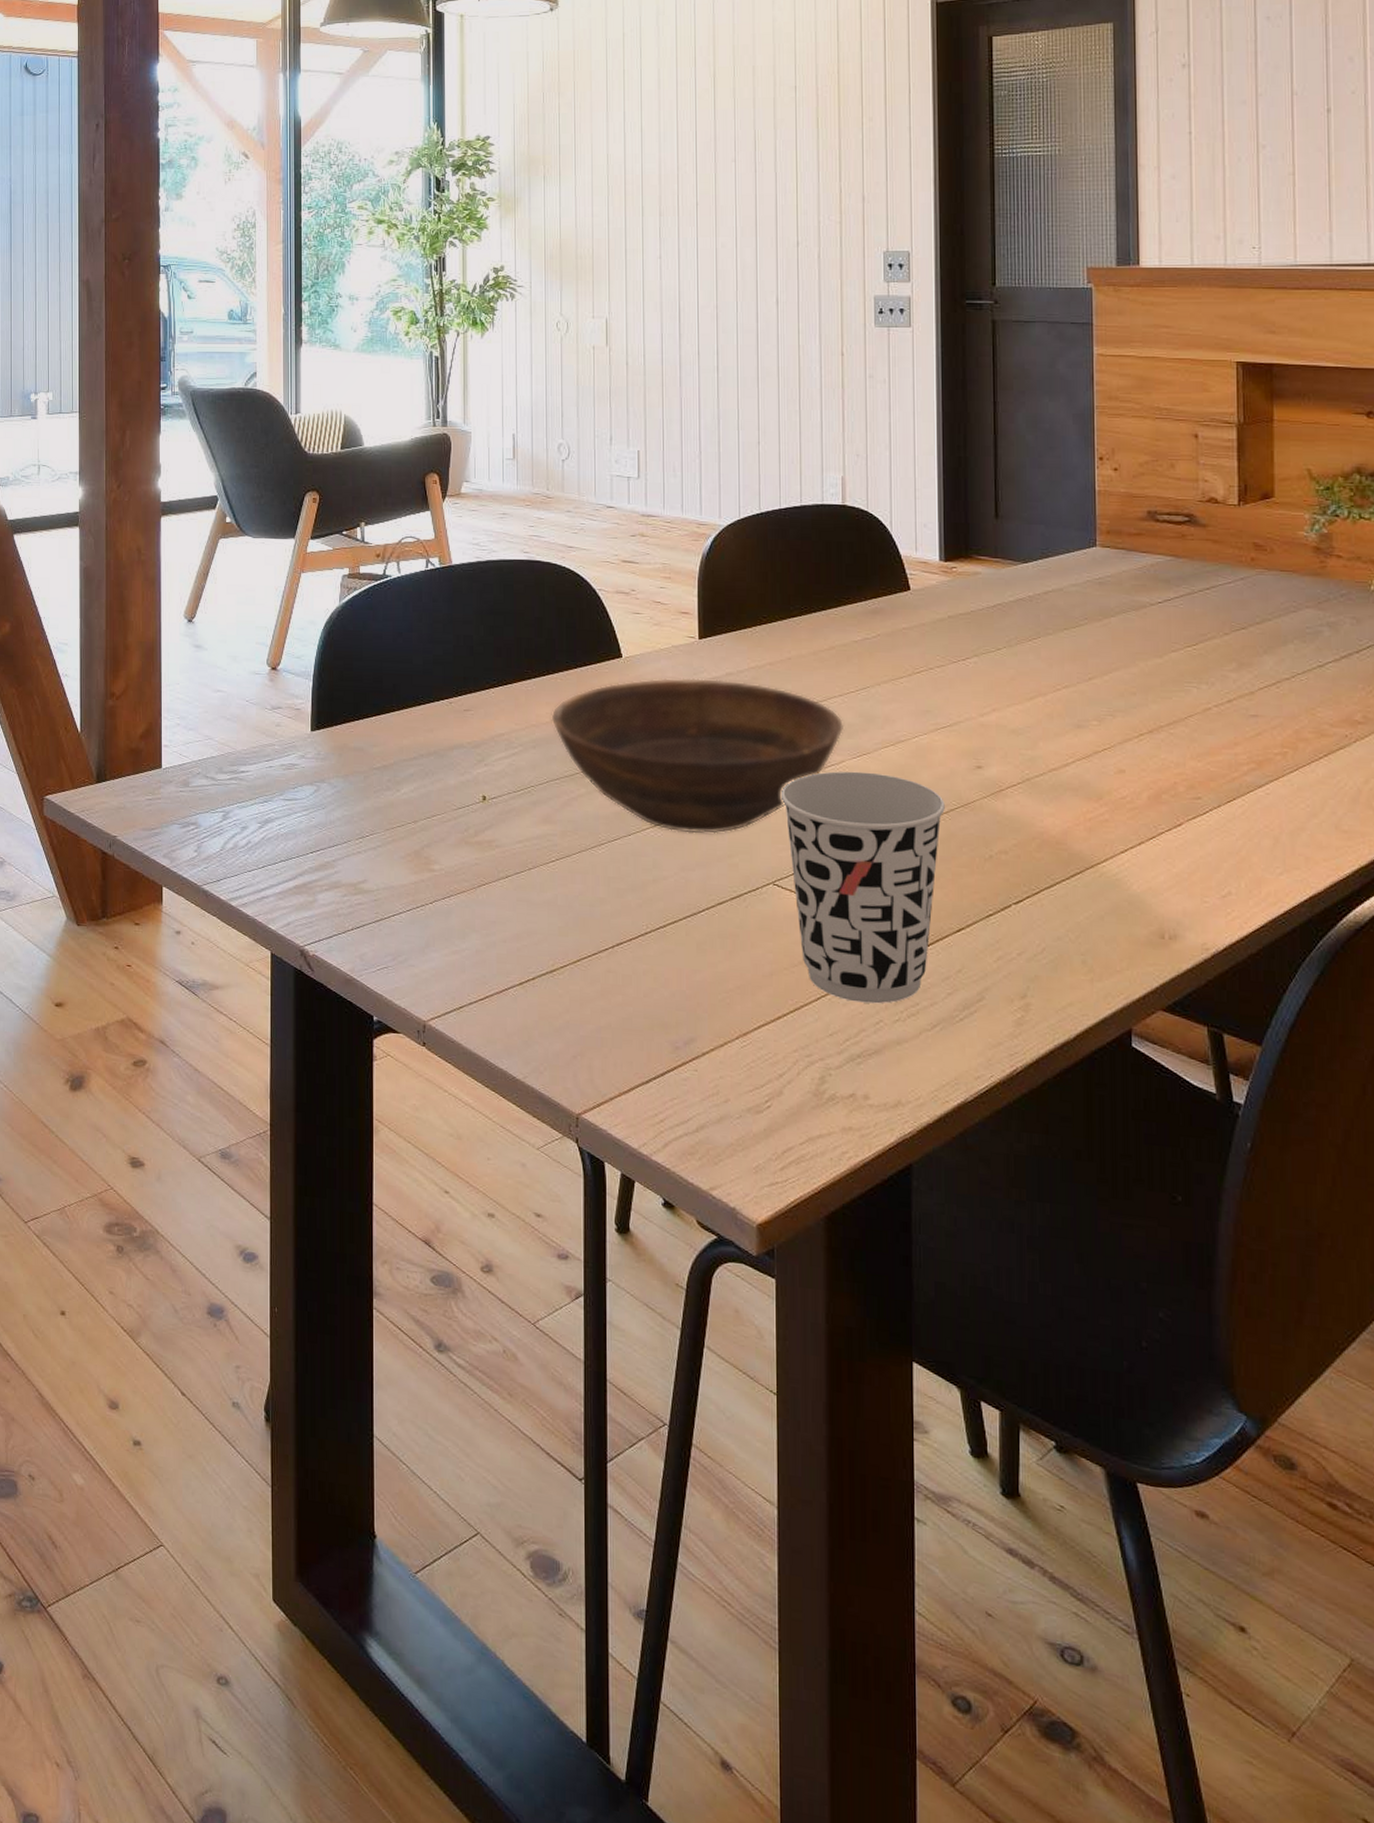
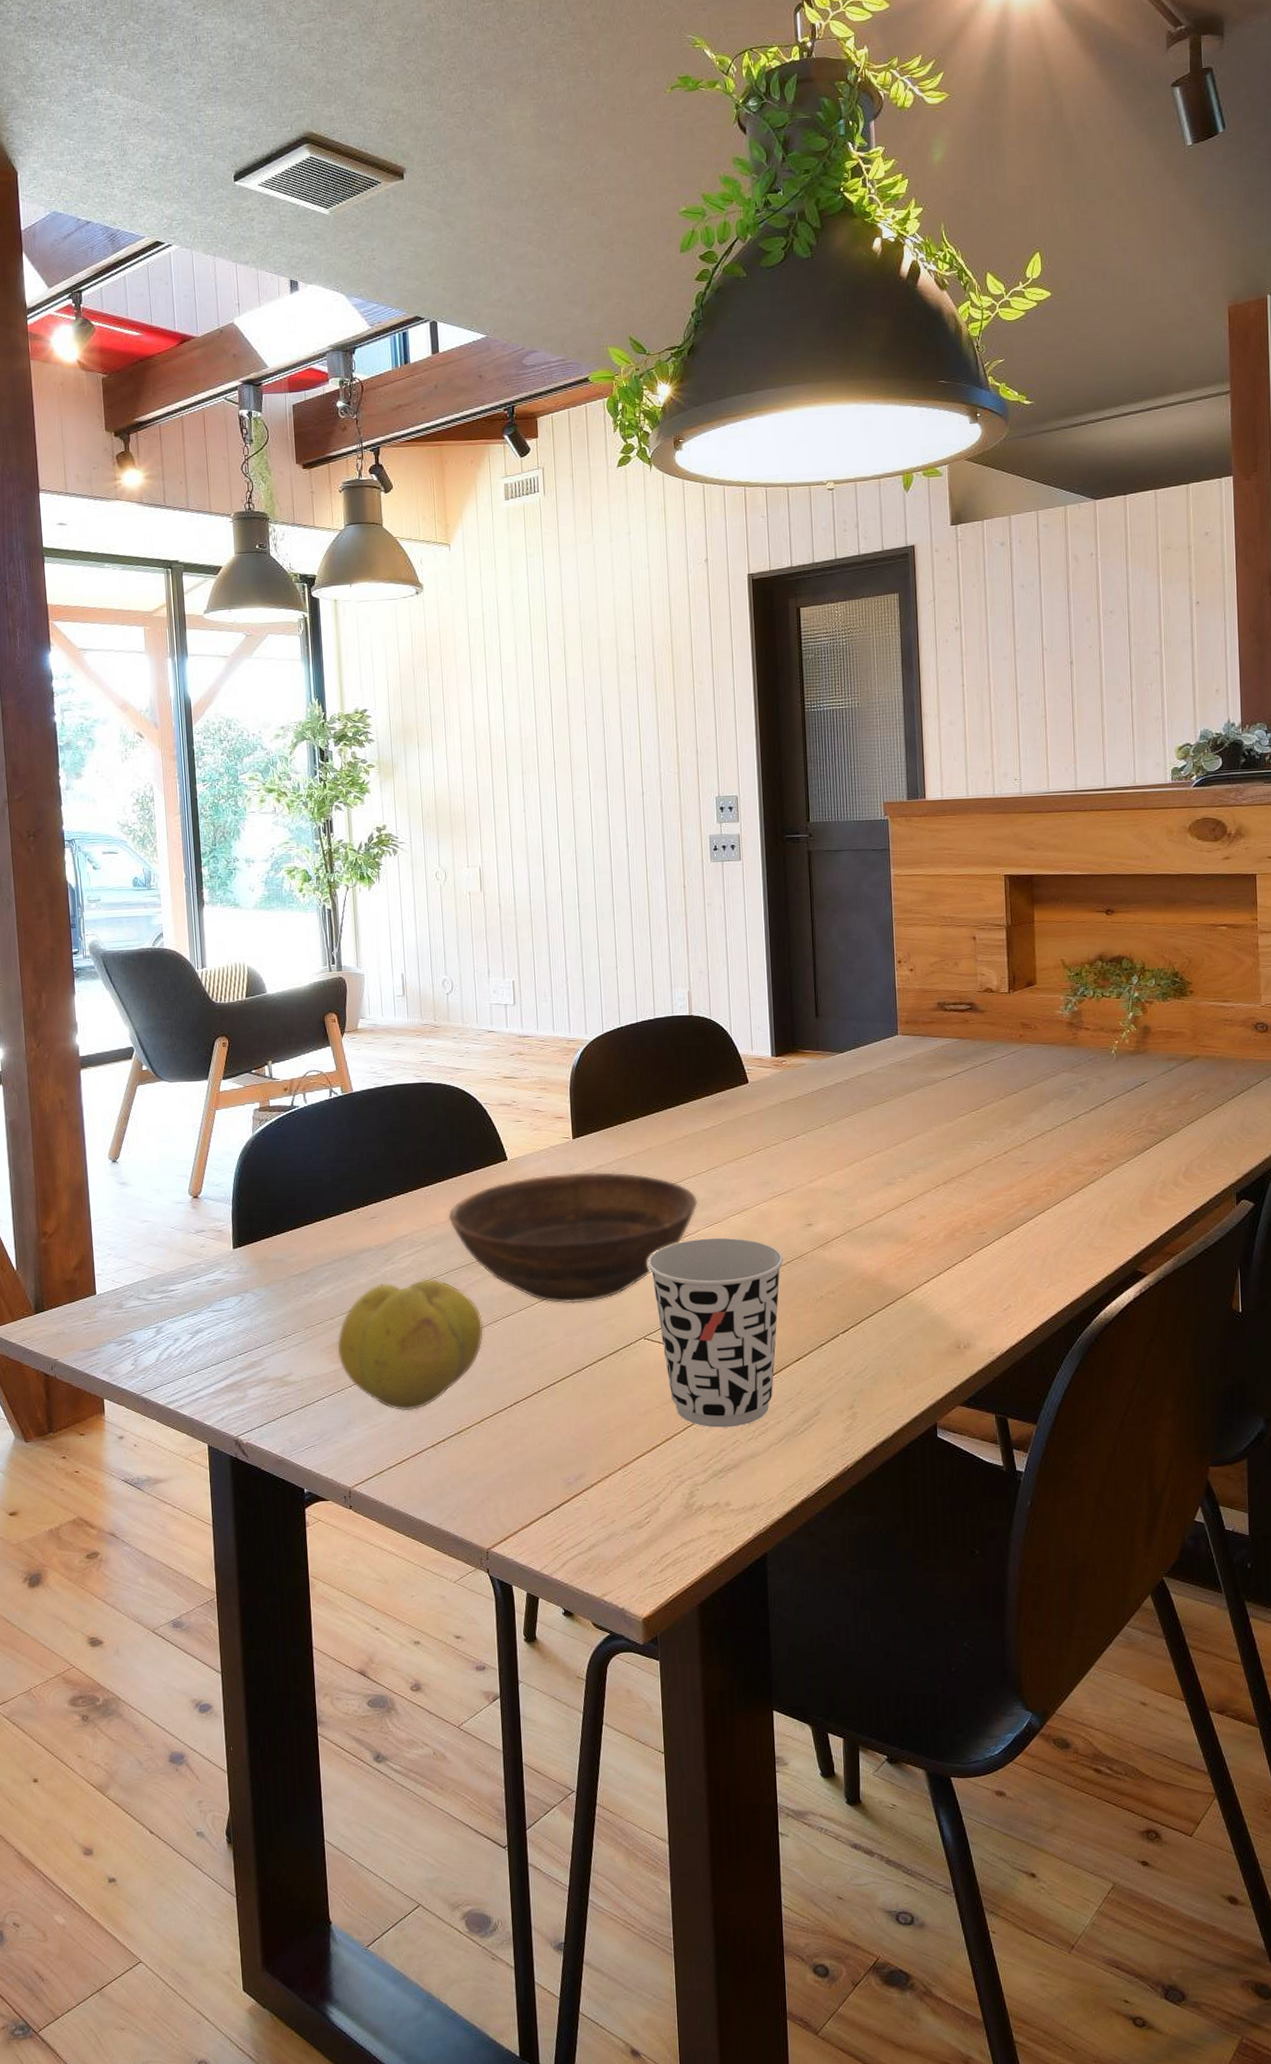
fruit: none [419,786,586,940] -> present [337,1278,484,1411]

